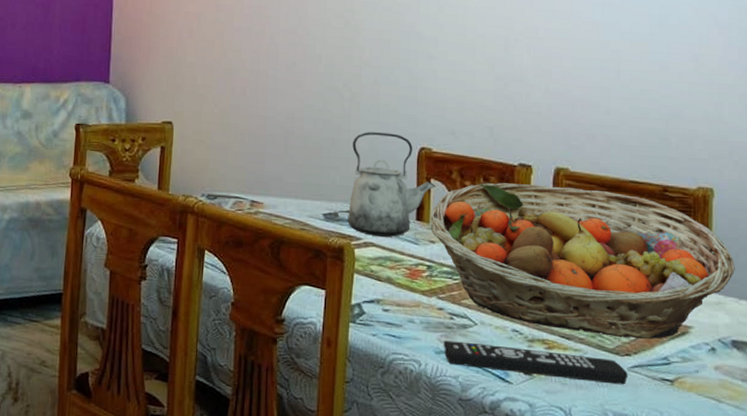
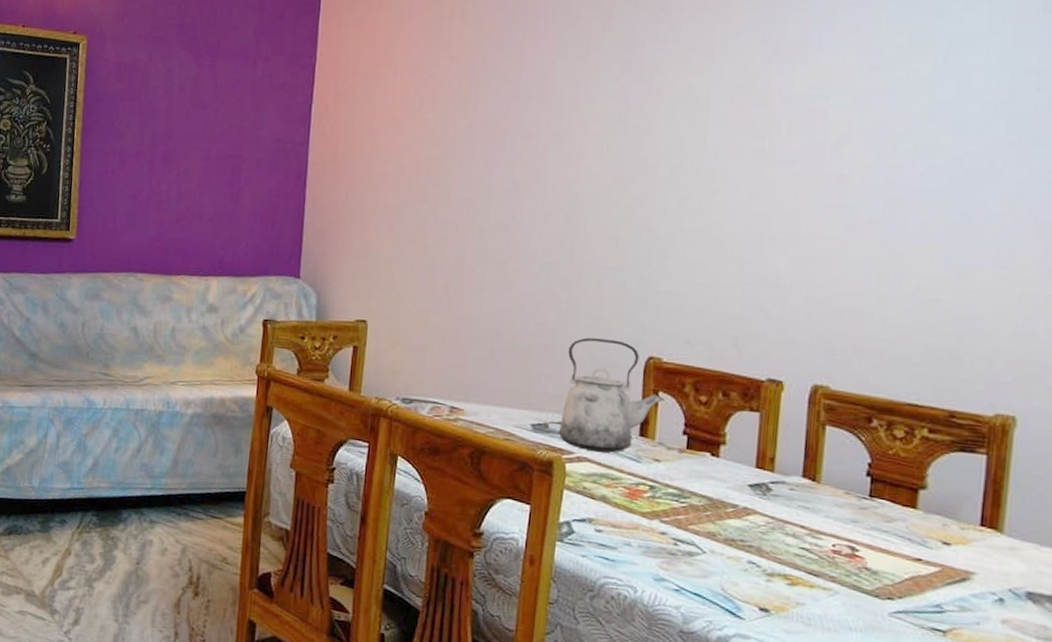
fruit basket: present [430,183,735,340] -> none [655,398,1038,584]
remote control: present [443,340,628,385] -> none [664,567,889,631]

